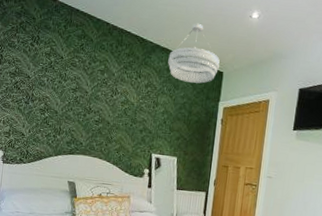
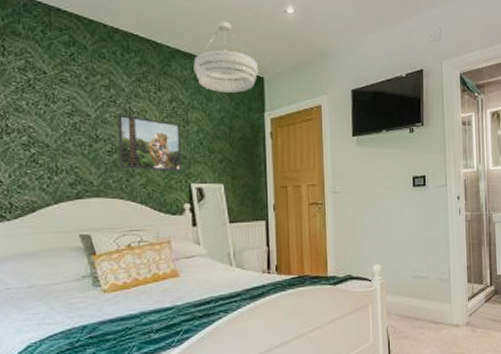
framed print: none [102,93,151,143] -> present [118,114,183,172]

